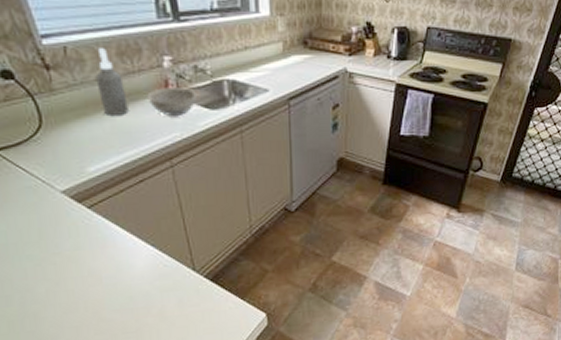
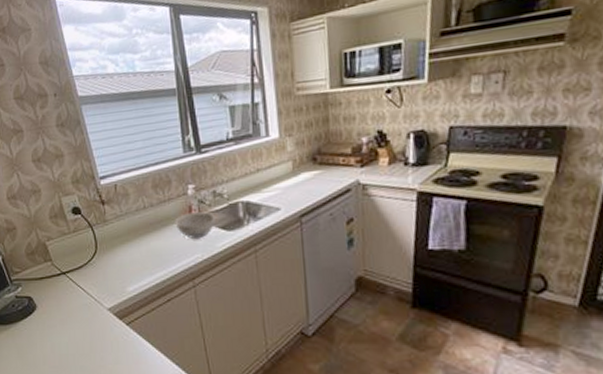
spray bottle: present [95,48,128,115] -> none [136,183,160,240]

